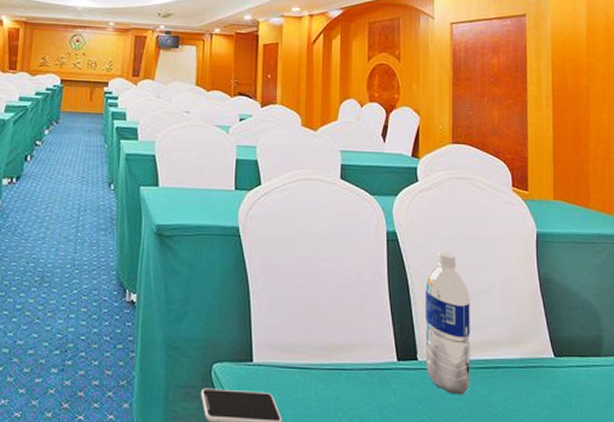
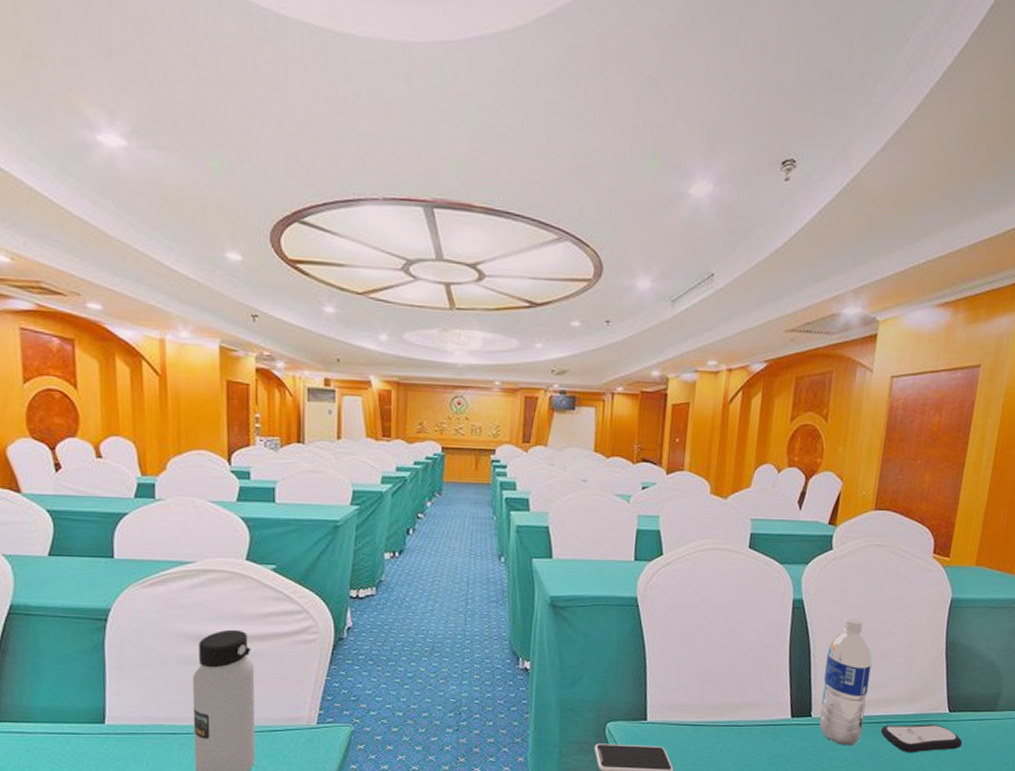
remote control: none [489,370,574,405] -> present [880,724,963,753]

